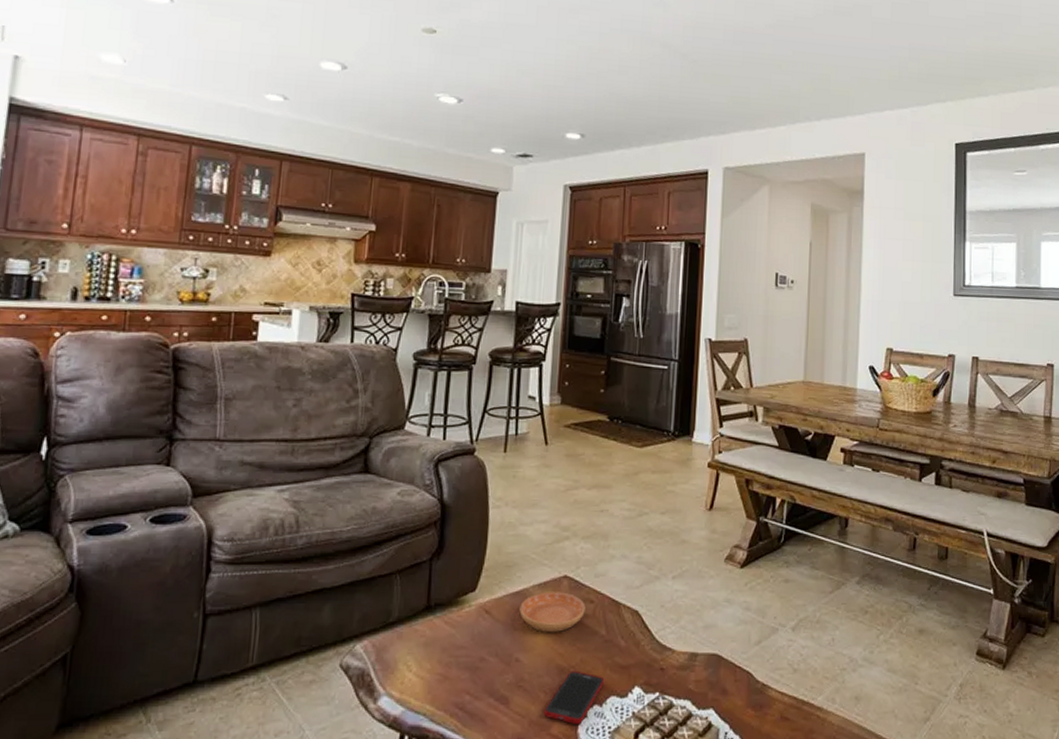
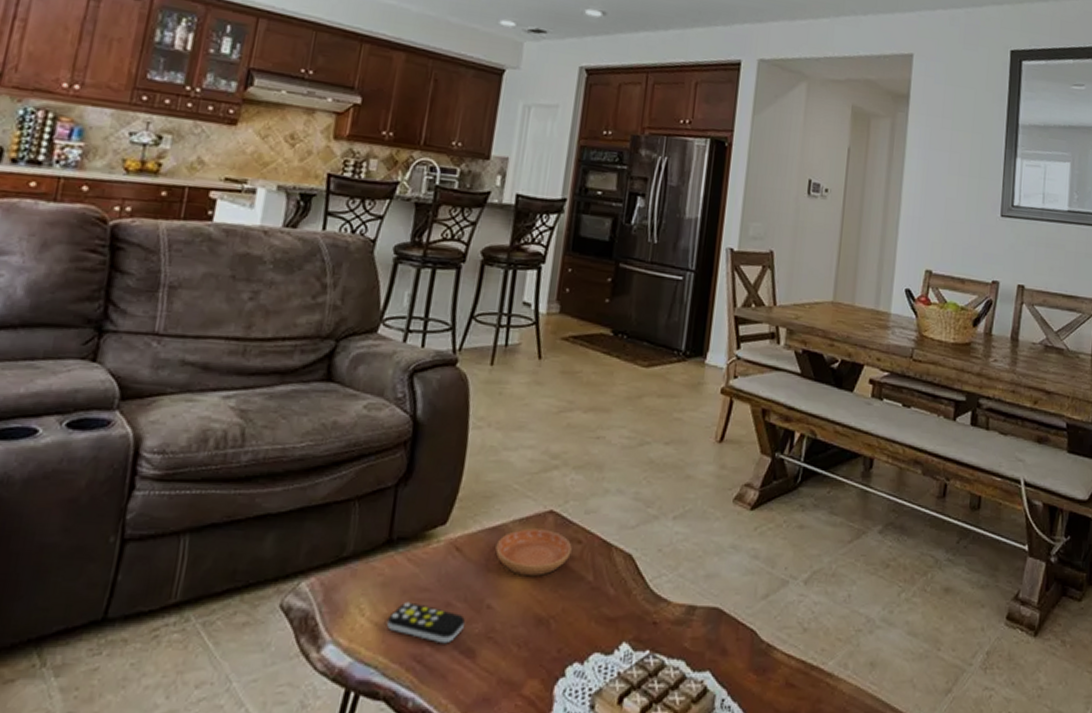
remote control: none [431,658,497,693] -> present [387,601,465,644]
cell phone: present [544,670,605,724] -> none [516,621,589,684]

